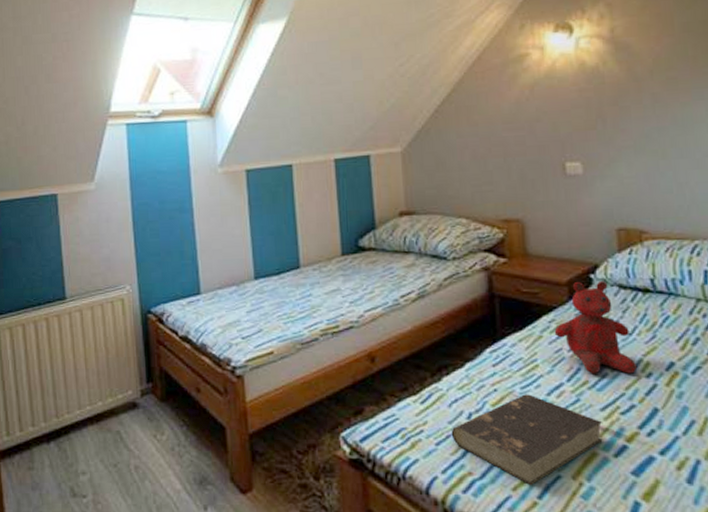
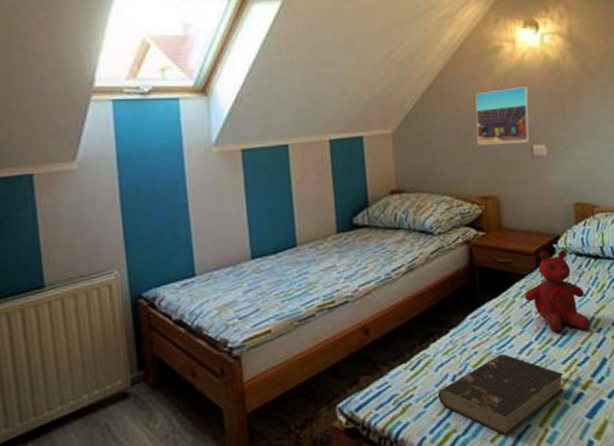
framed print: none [496,97,562,164] -> present [475,87,530,146]

